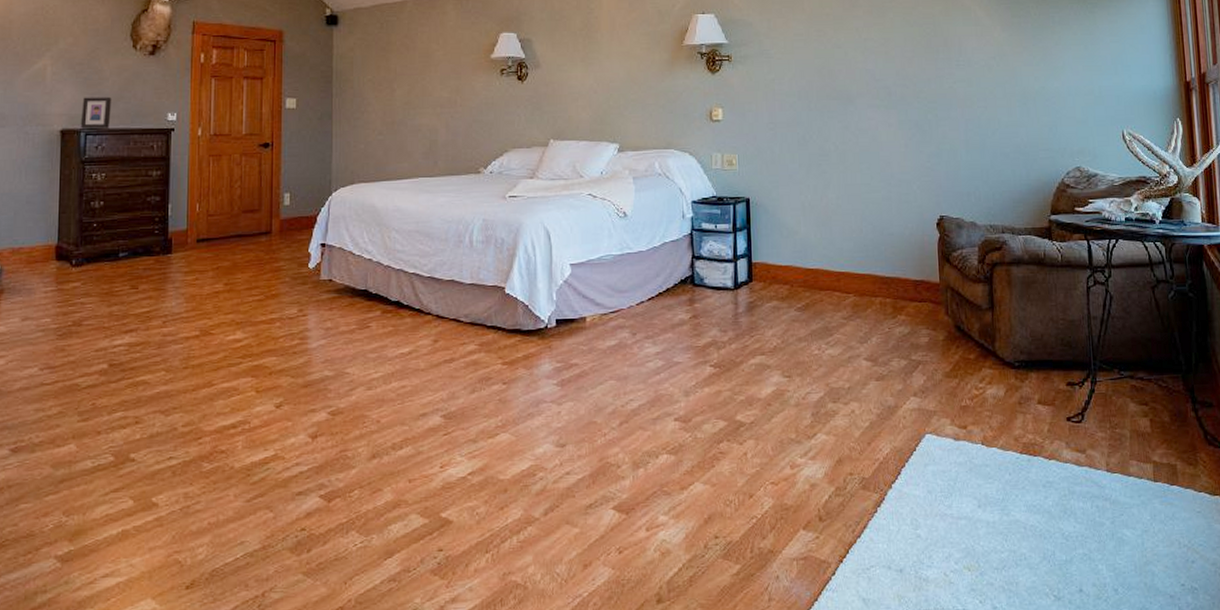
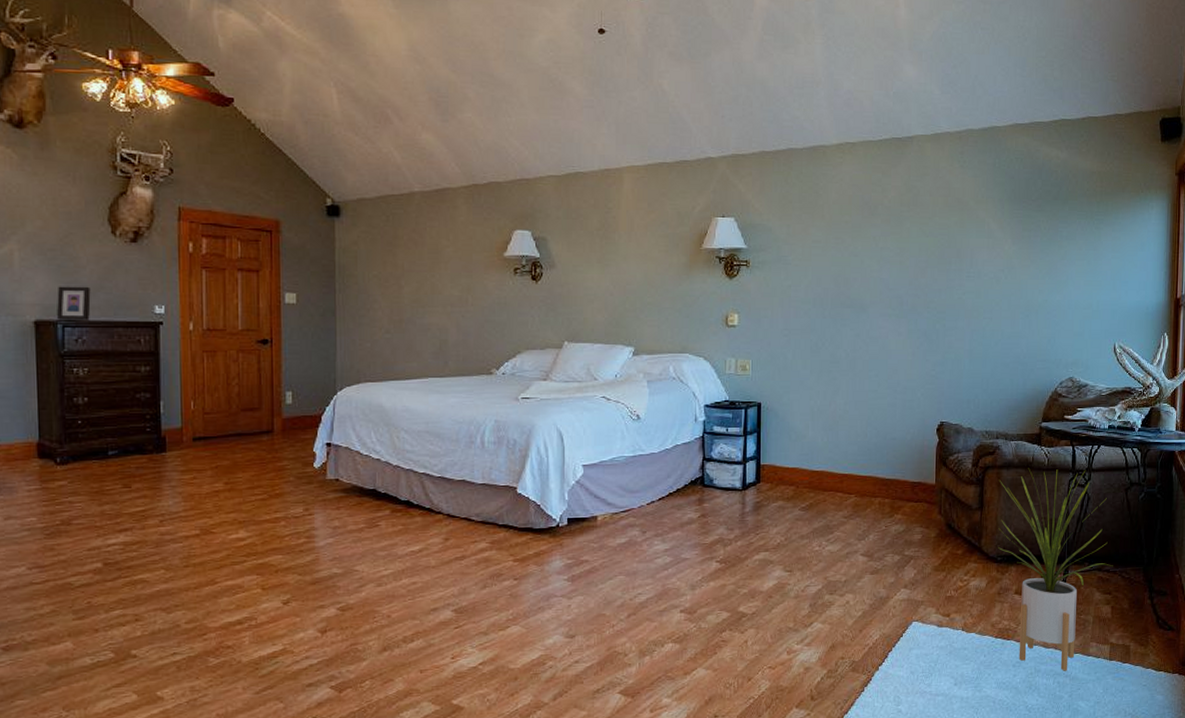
house plant: none [1008,264,1146,493] -> present [998,468,1112,671]

